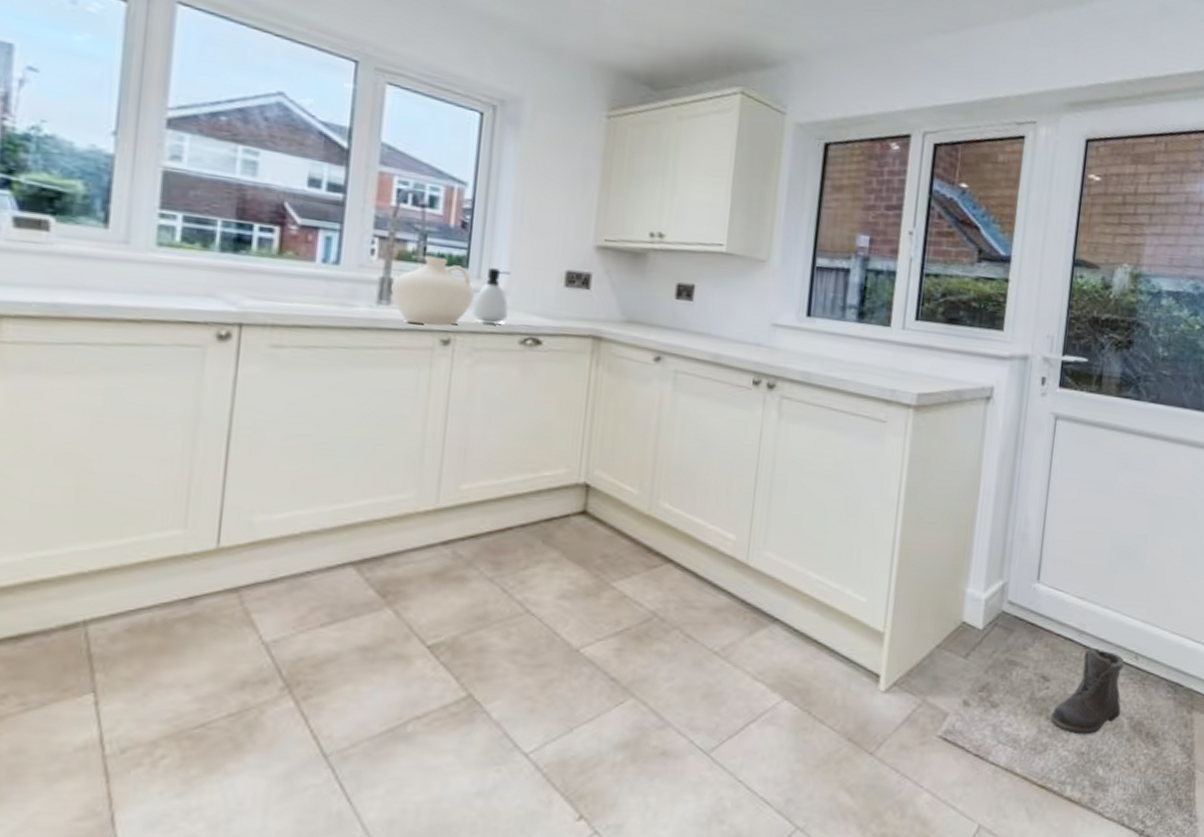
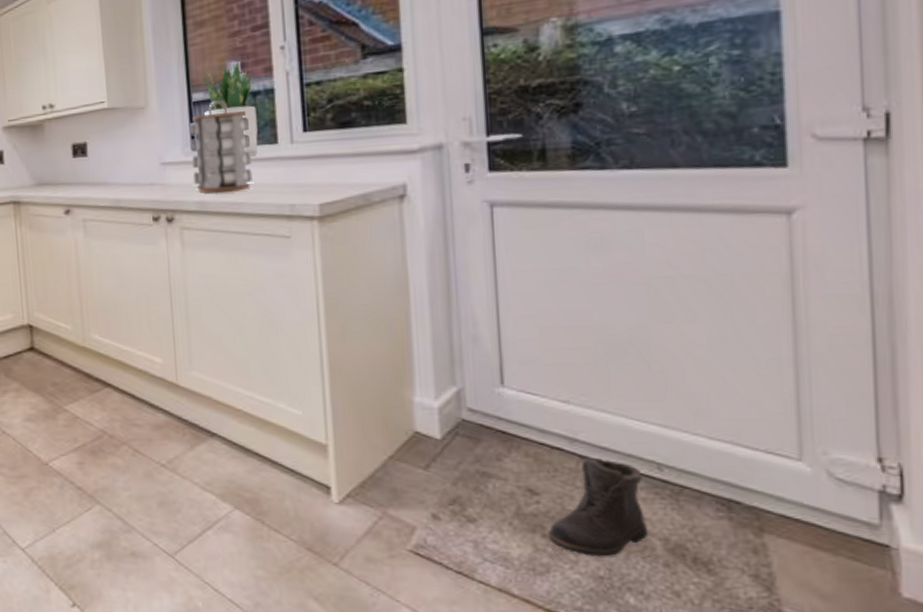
spice rack: none [801,270,867,368] -> present [189,100,253,194]
planter: none [826,233,879,335] -> present [203,59,258,157]

